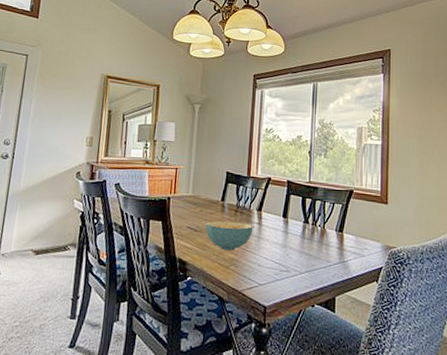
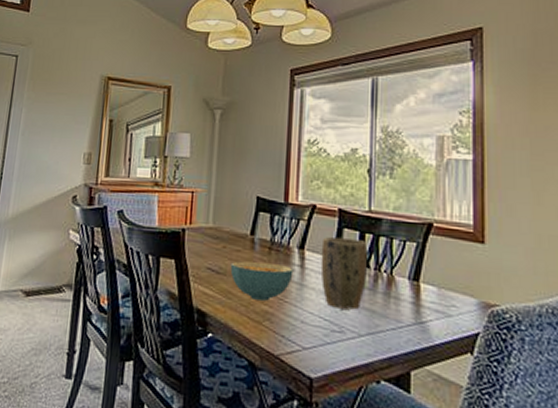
plant pot: none [273,202,307,255] -> present [320,237,367,310]

